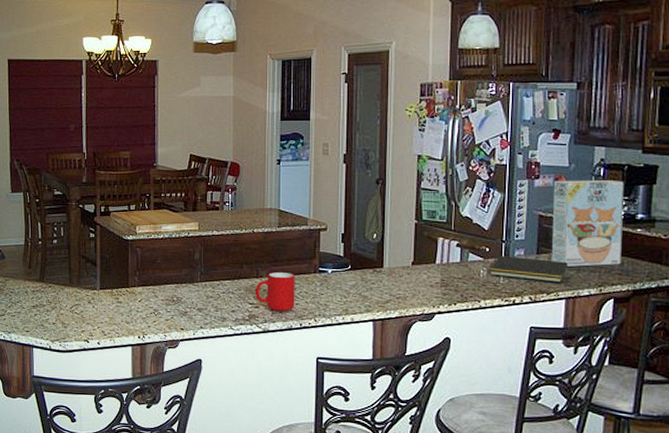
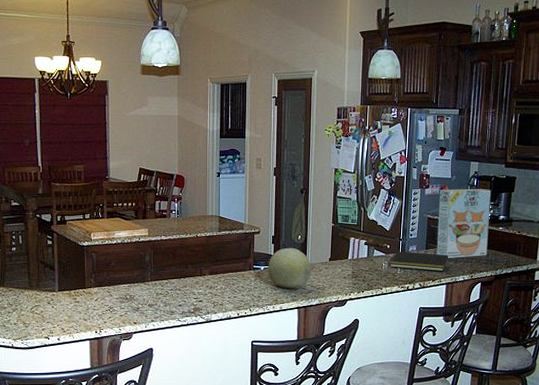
cup: present [254,272,295,312] -> none [198,271,233,304]
fruit: none [336,247,390,298] -> present [268,247,312,289]

